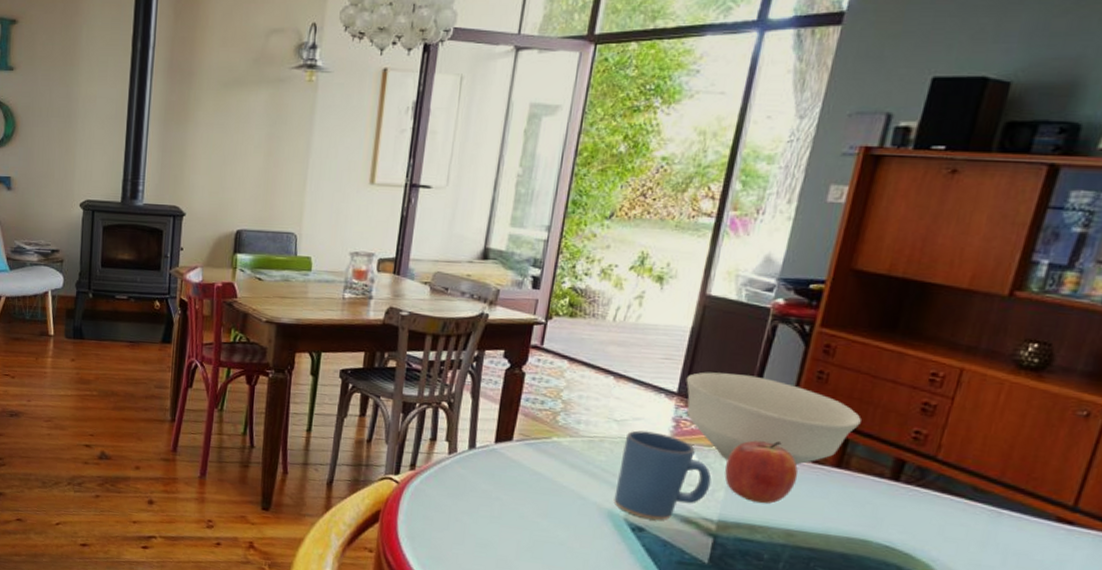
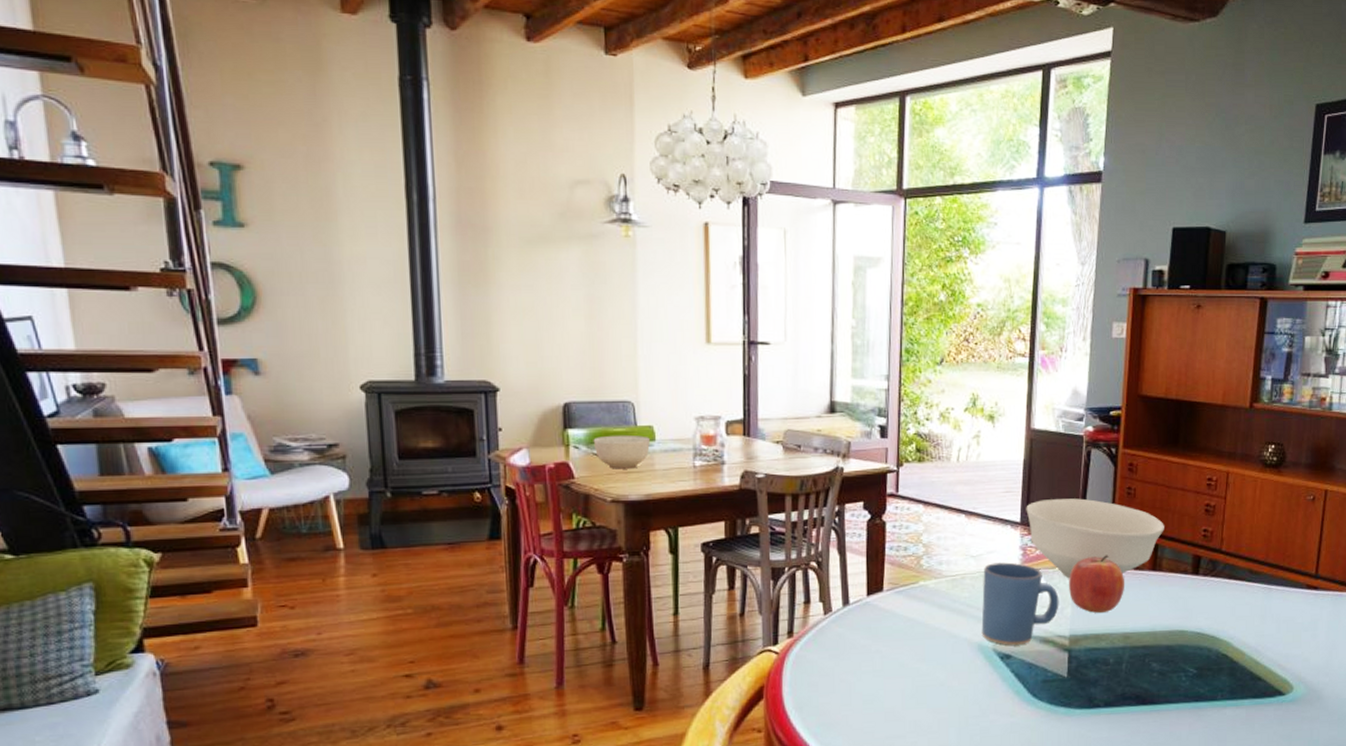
bowl: none [257,262,307,295] -> present [593,434,650,469]

